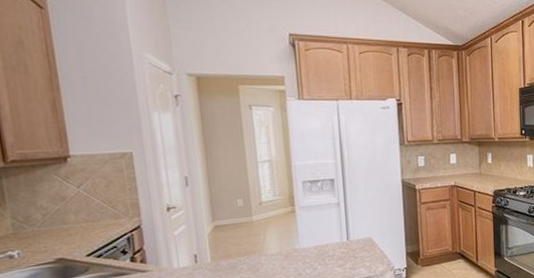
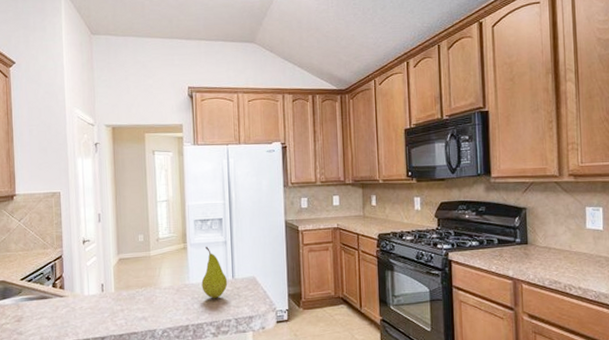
fruit: none [313,208,343,263] -> present [201,246,228,299]

